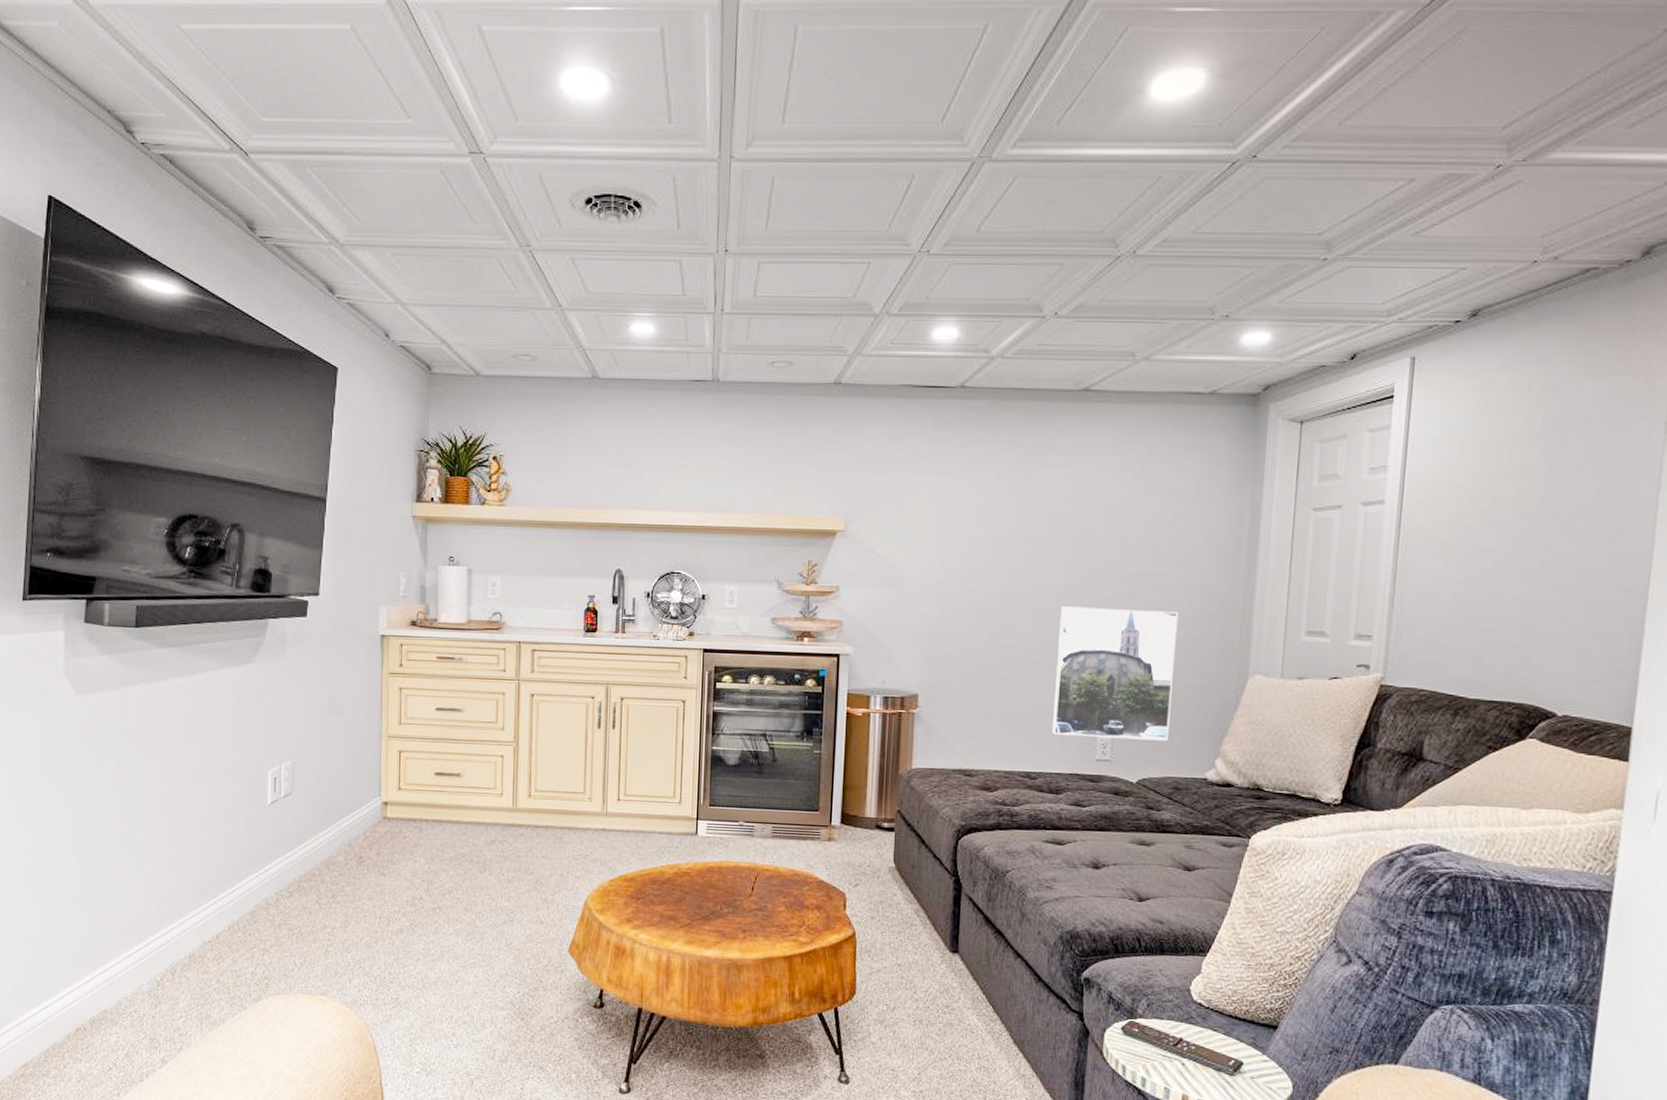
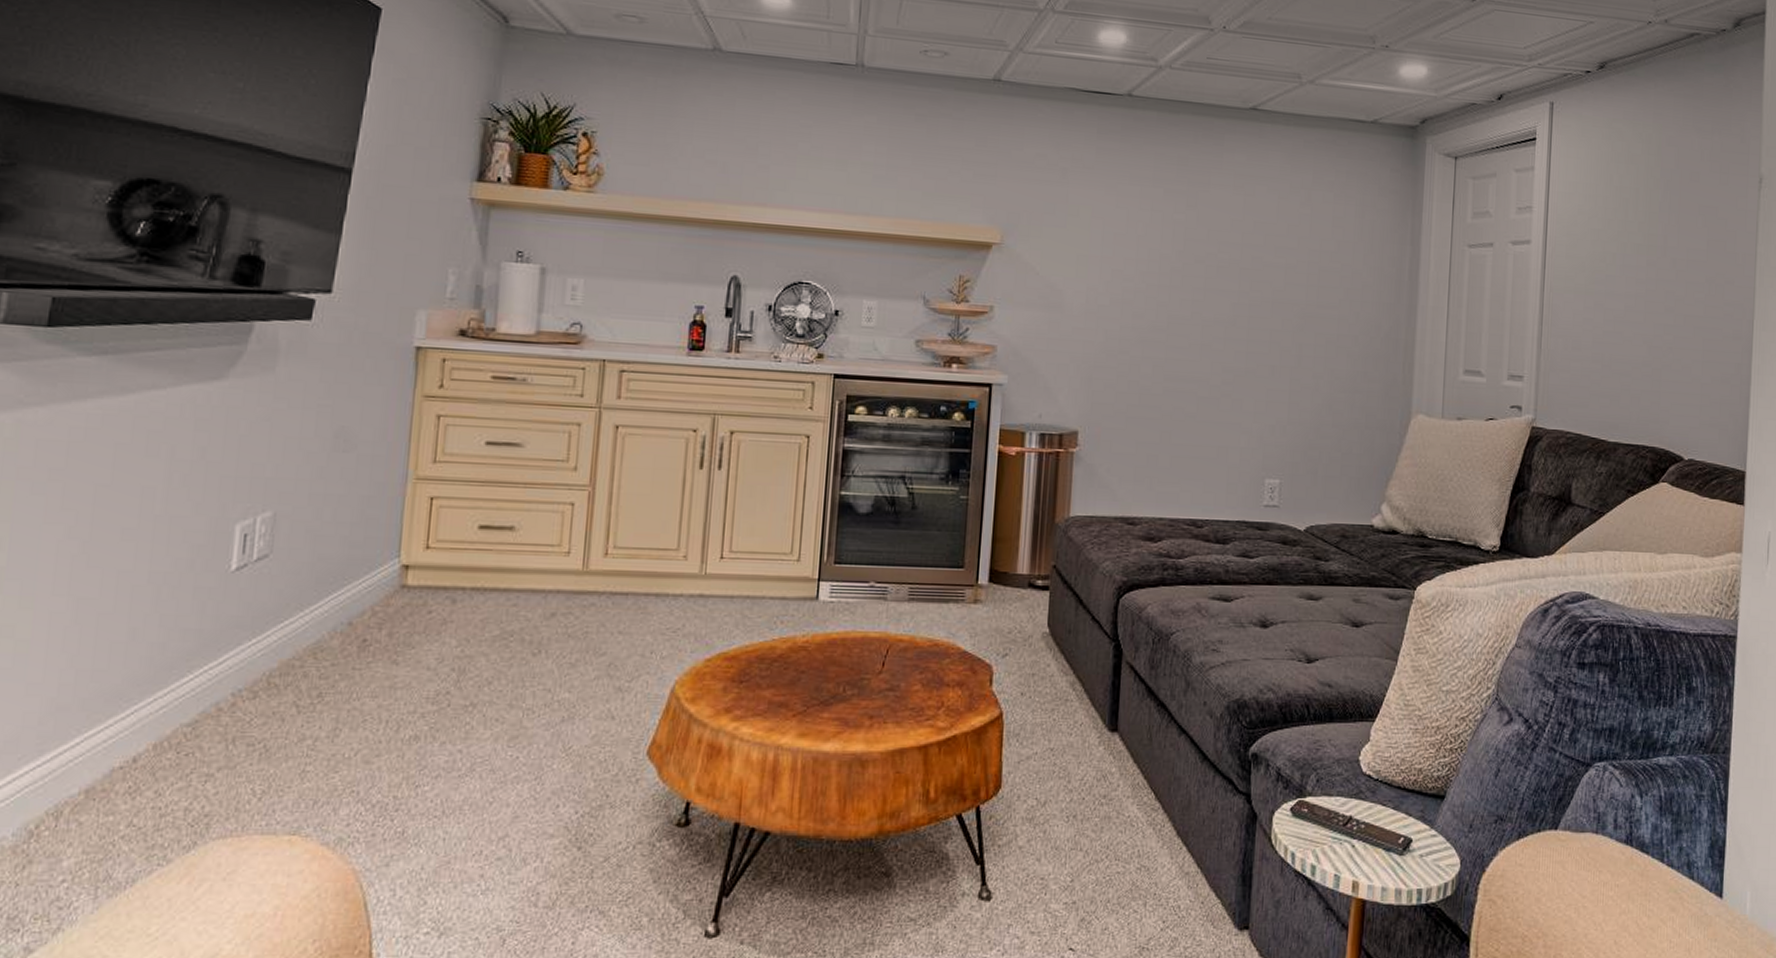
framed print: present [1051,606,1179,741] -> none [1218,336,1344,485]

